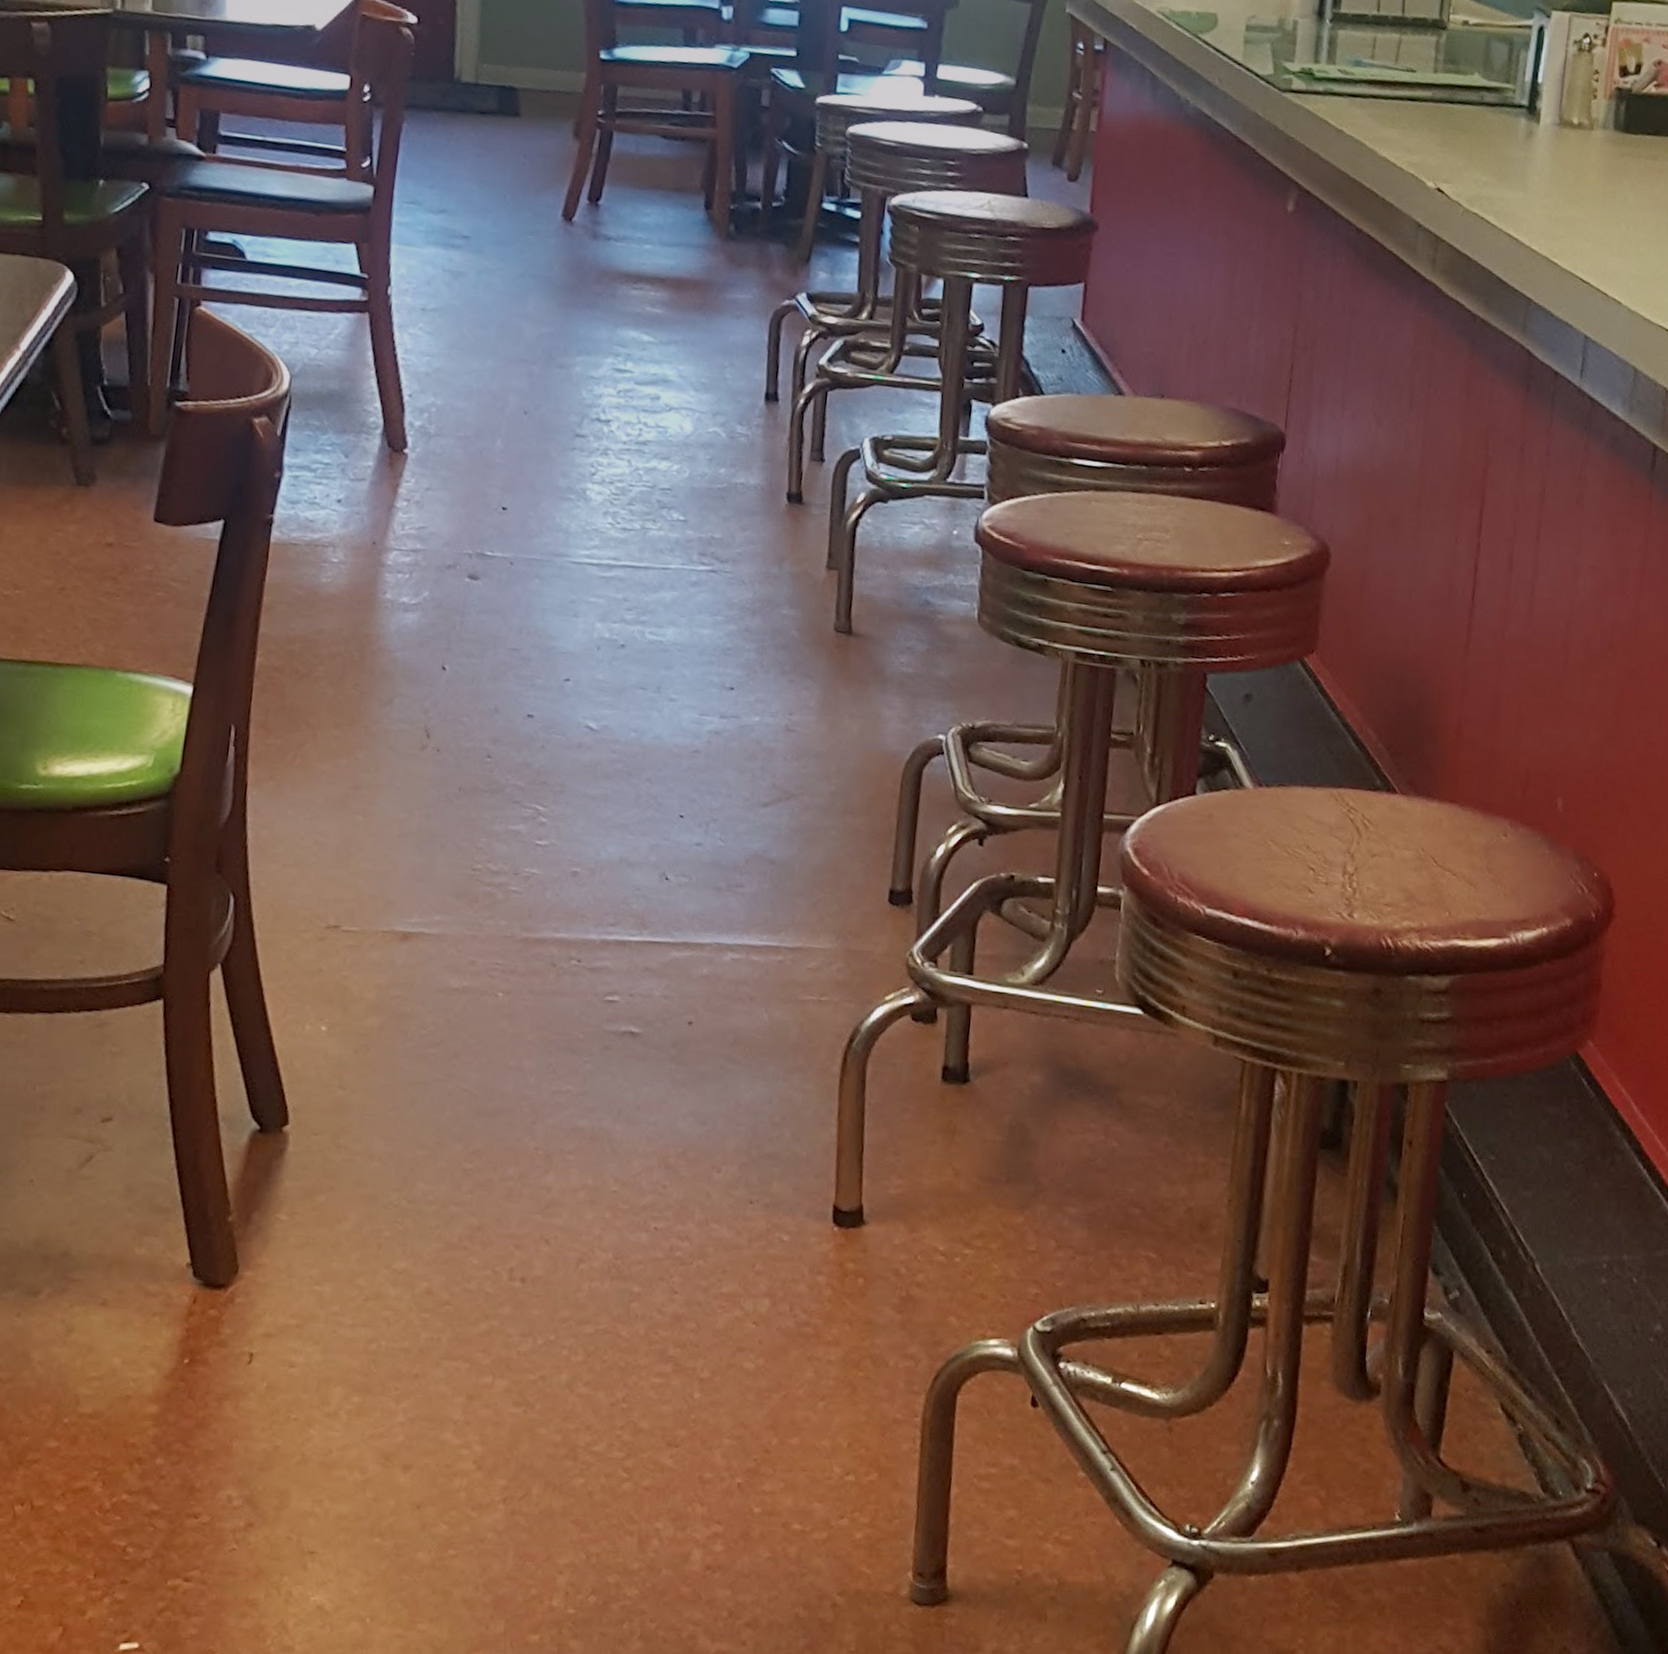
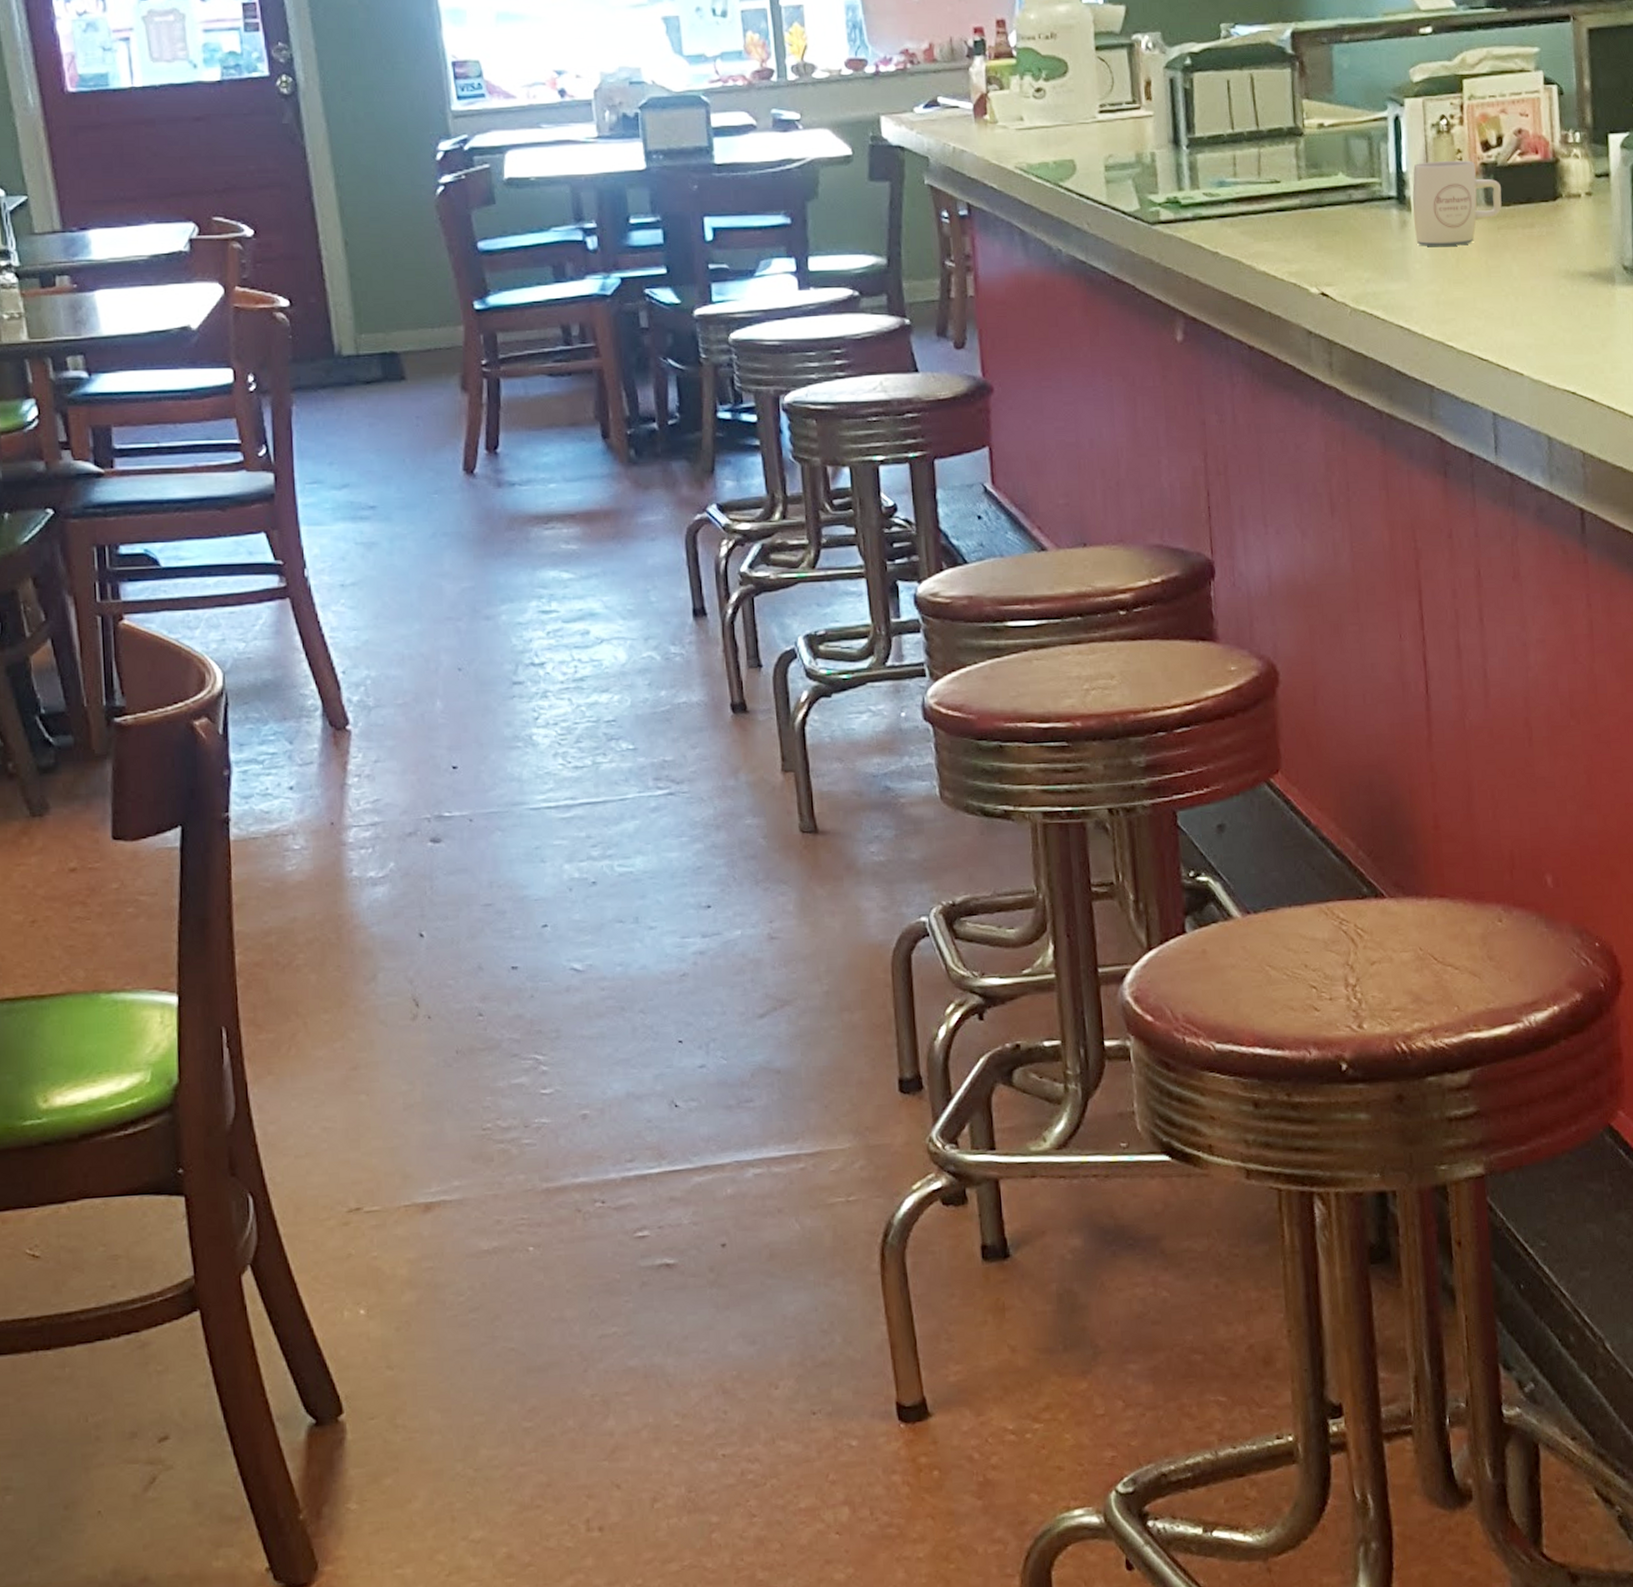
mug: none [1539,77,1633,166] -> present [1412,160,1502,246]

